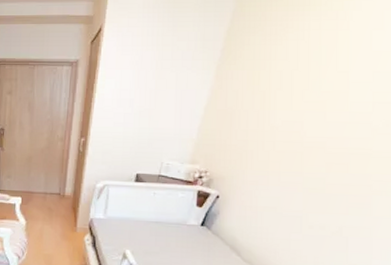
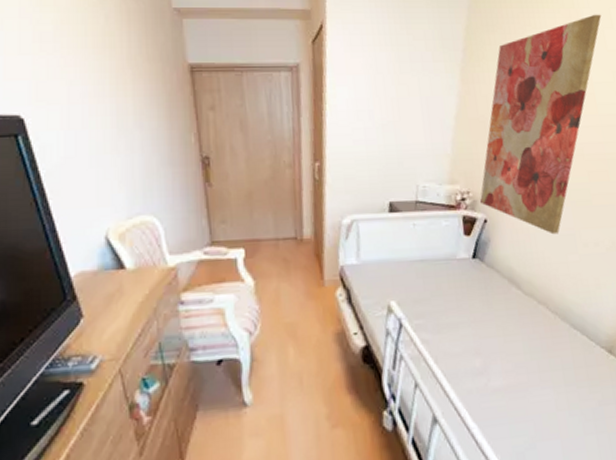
wall art: none [215,15,372,215] -> present [479,14,602,235]

